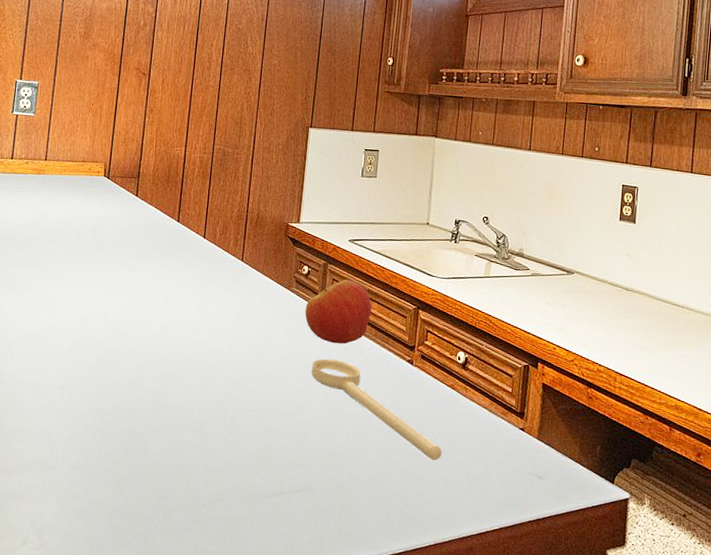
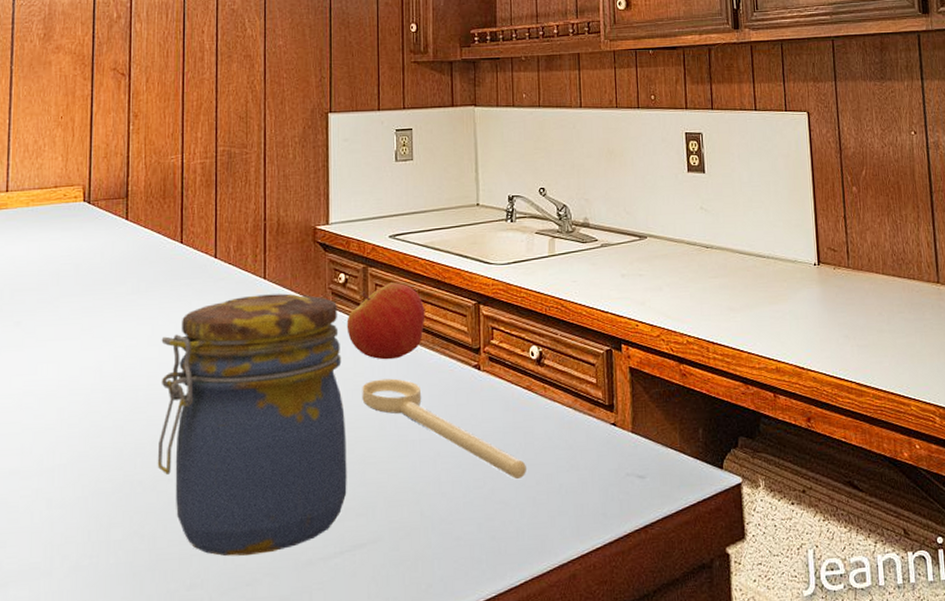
jar: none [143,273,299,483] -> present [157,293,347,557]

